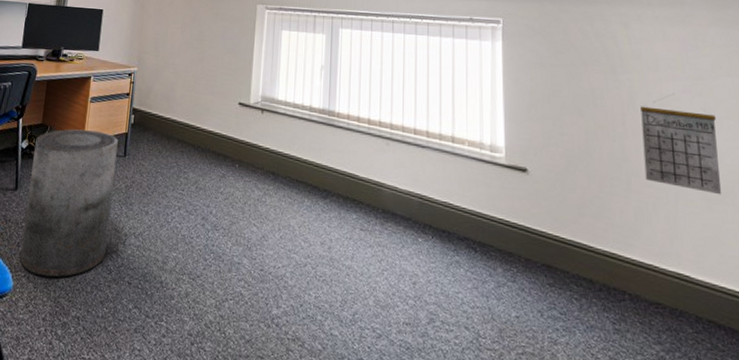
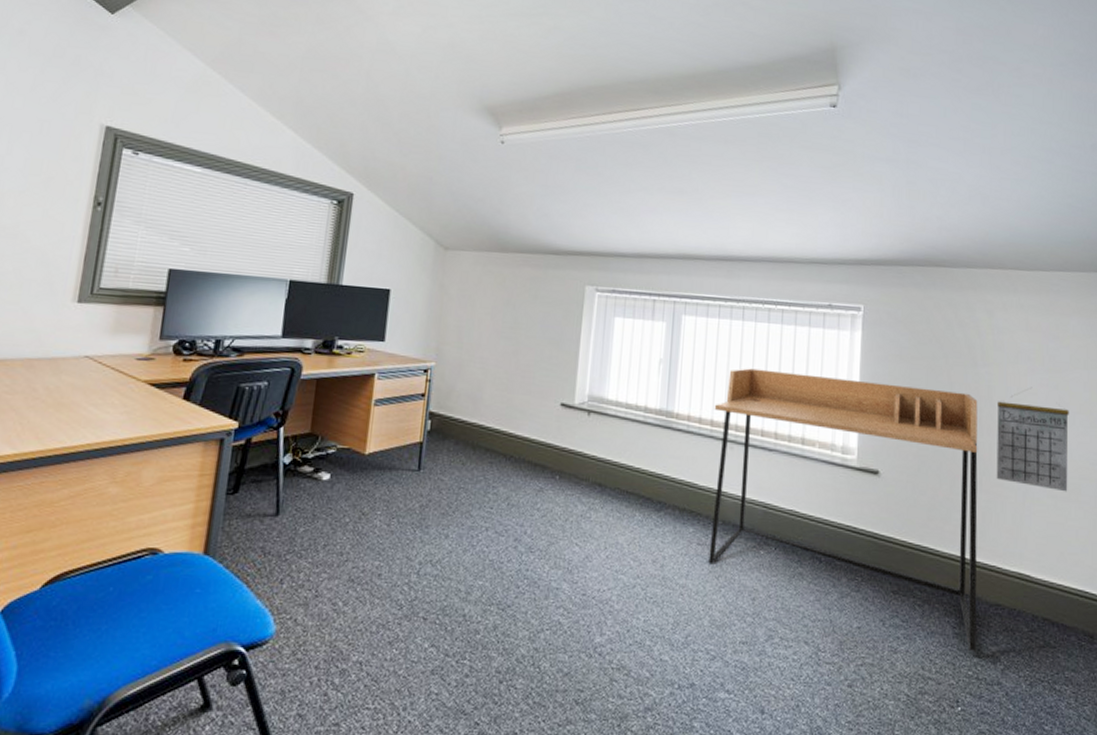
trash can: present [19,129,118,277] -> none [283,438,411,618]
desk: none [370,74,639,350] -> present [708,368,978,652]

